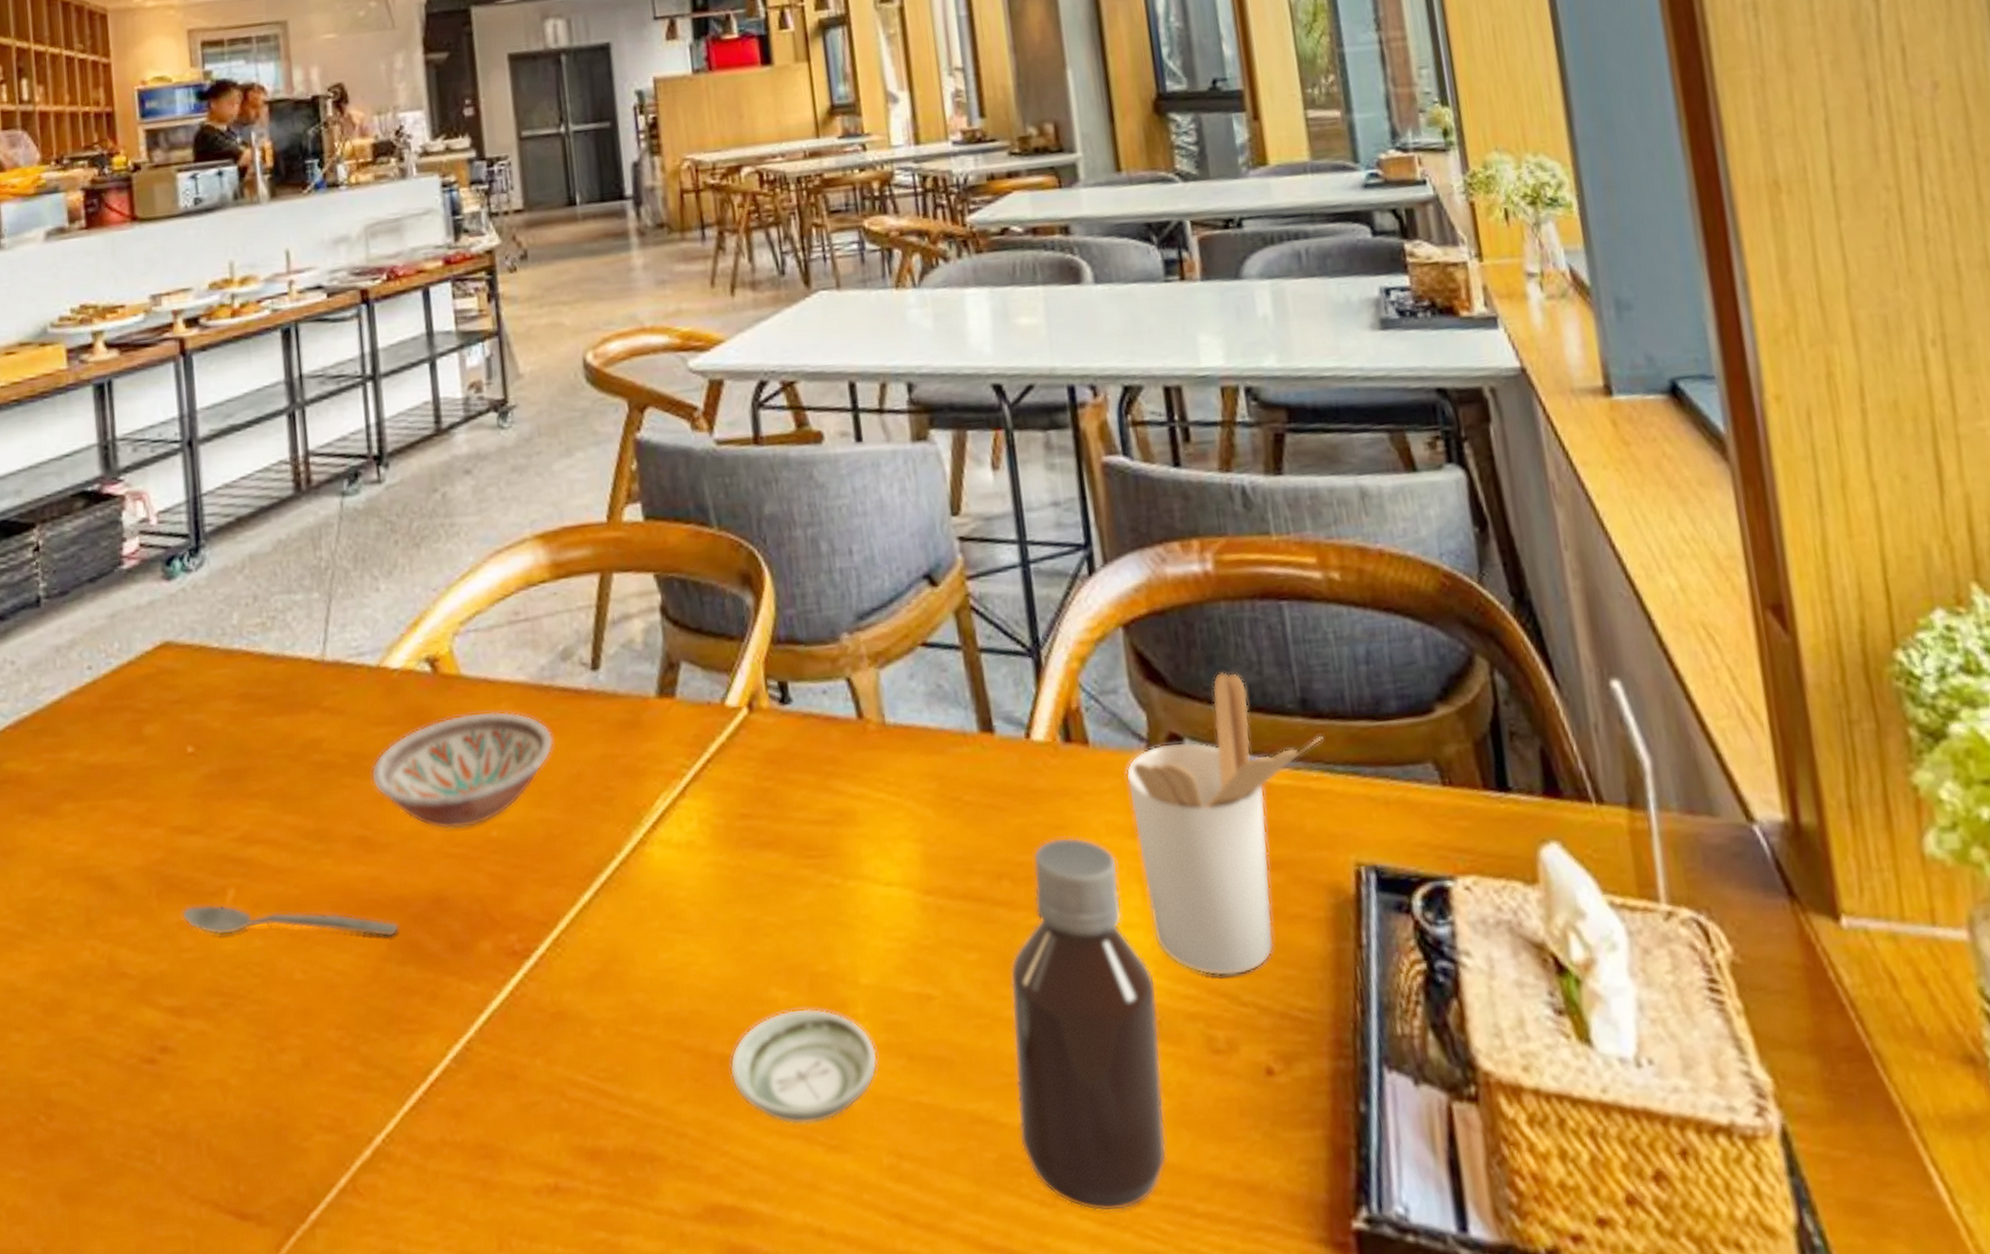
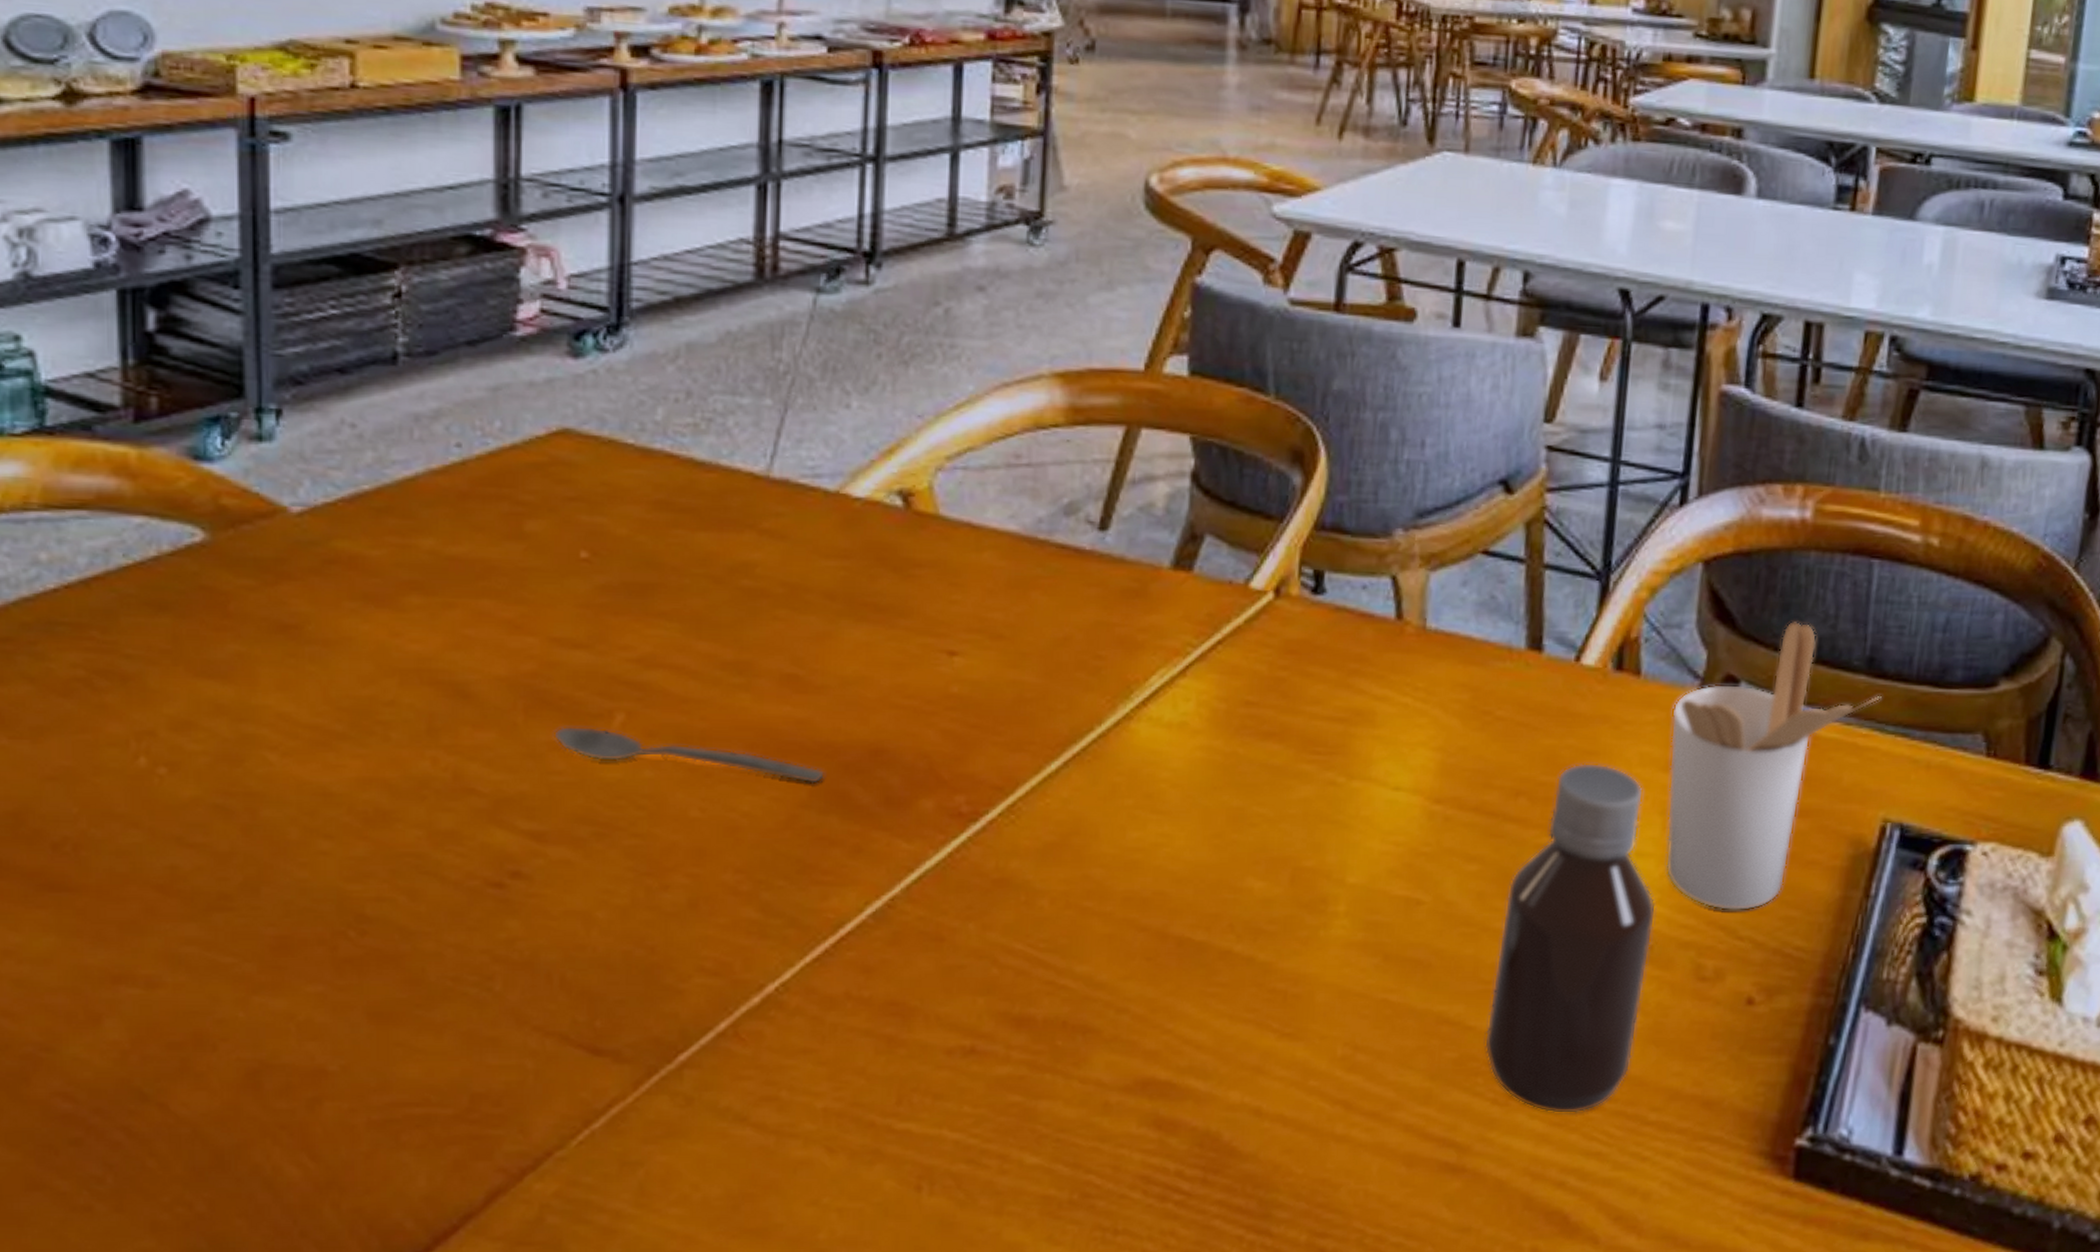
bowl: present [371,711,554,830] -> none [812,557,1041,680]
saucer: present [730,1008,878,1125] -> none [1187,901,1351,1011]

